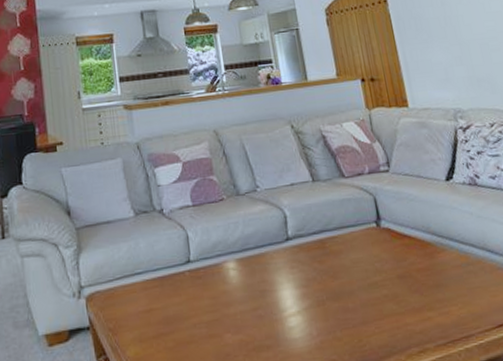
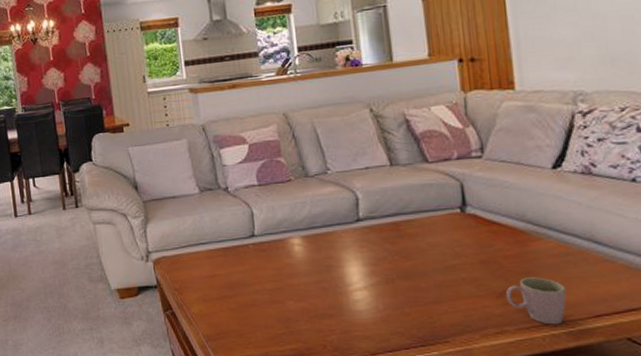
mug: none [422,289,474,339] -> present [505,277,566,325]

